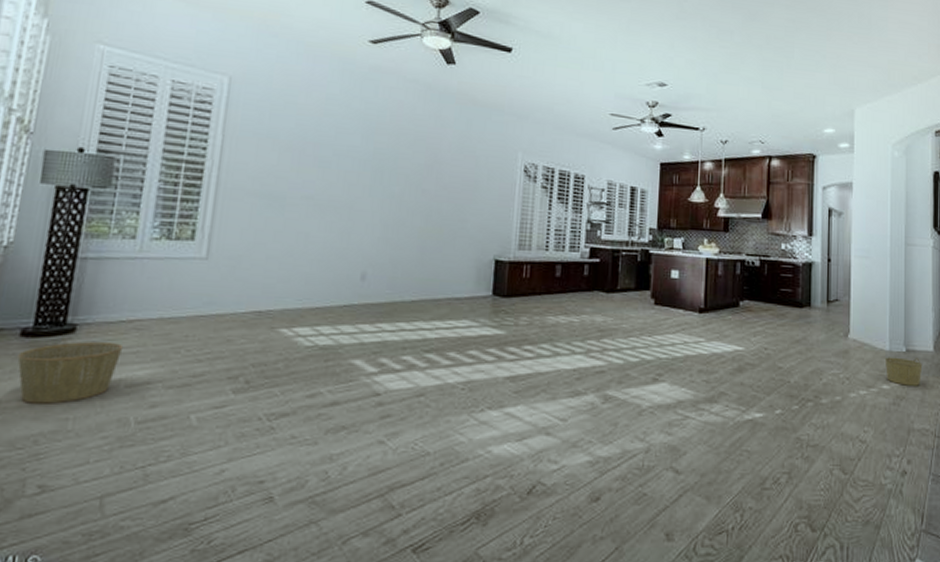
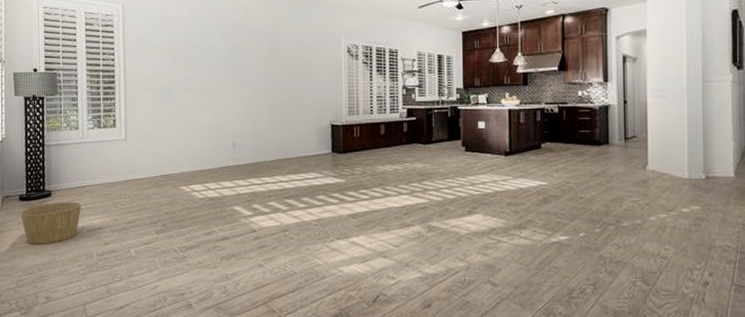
basket: present [884,357,923,386] -> none [683,184,723,208]

